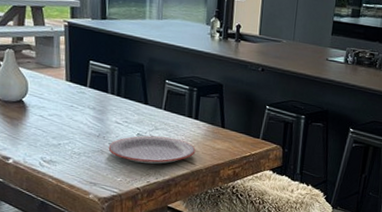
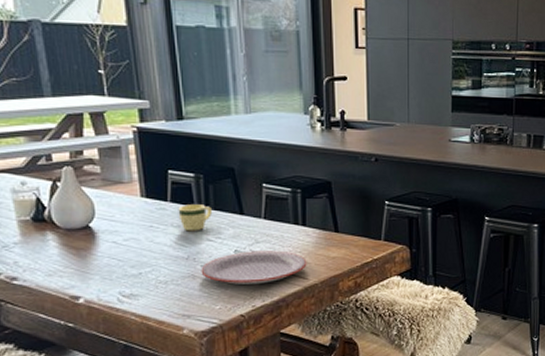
mug: none [94,91,123,114] -> present [178,205,213,231]

